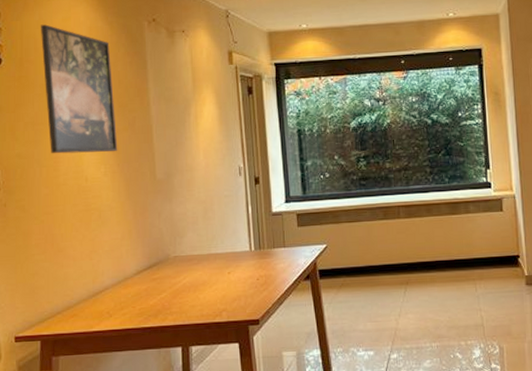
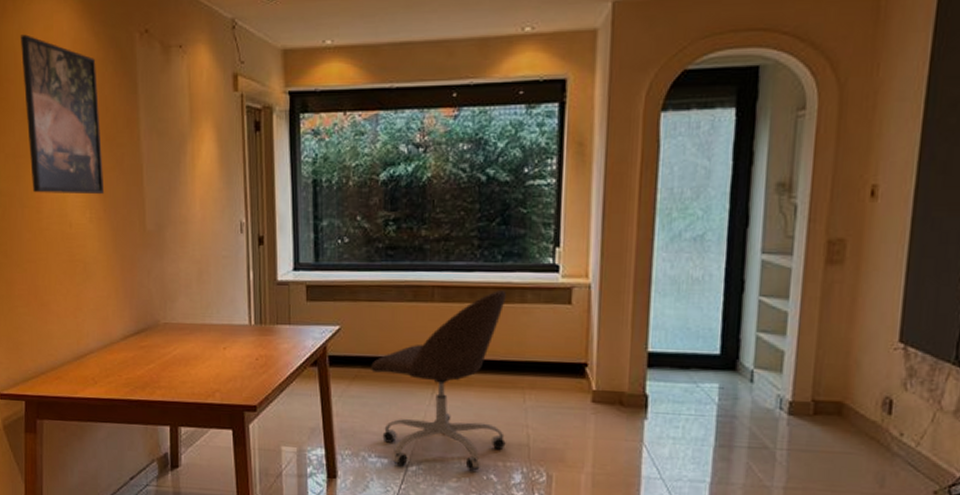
office chair: none [354,205,466,356] -> present [371,290,506,471]

